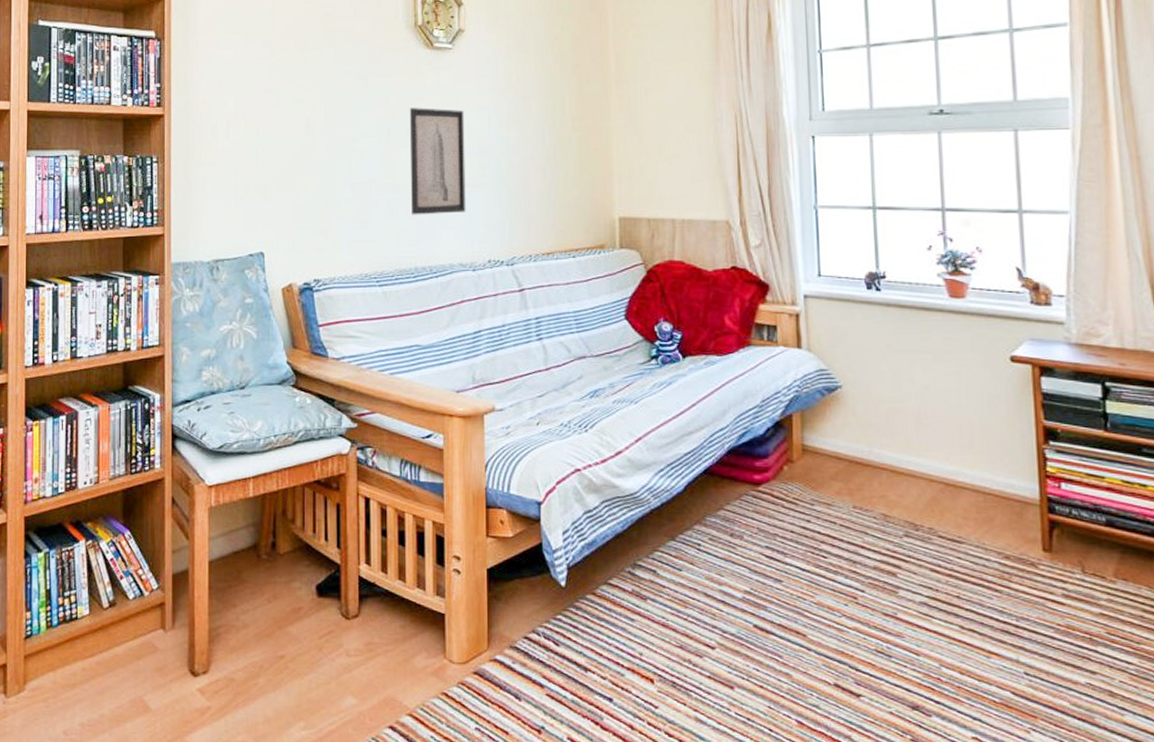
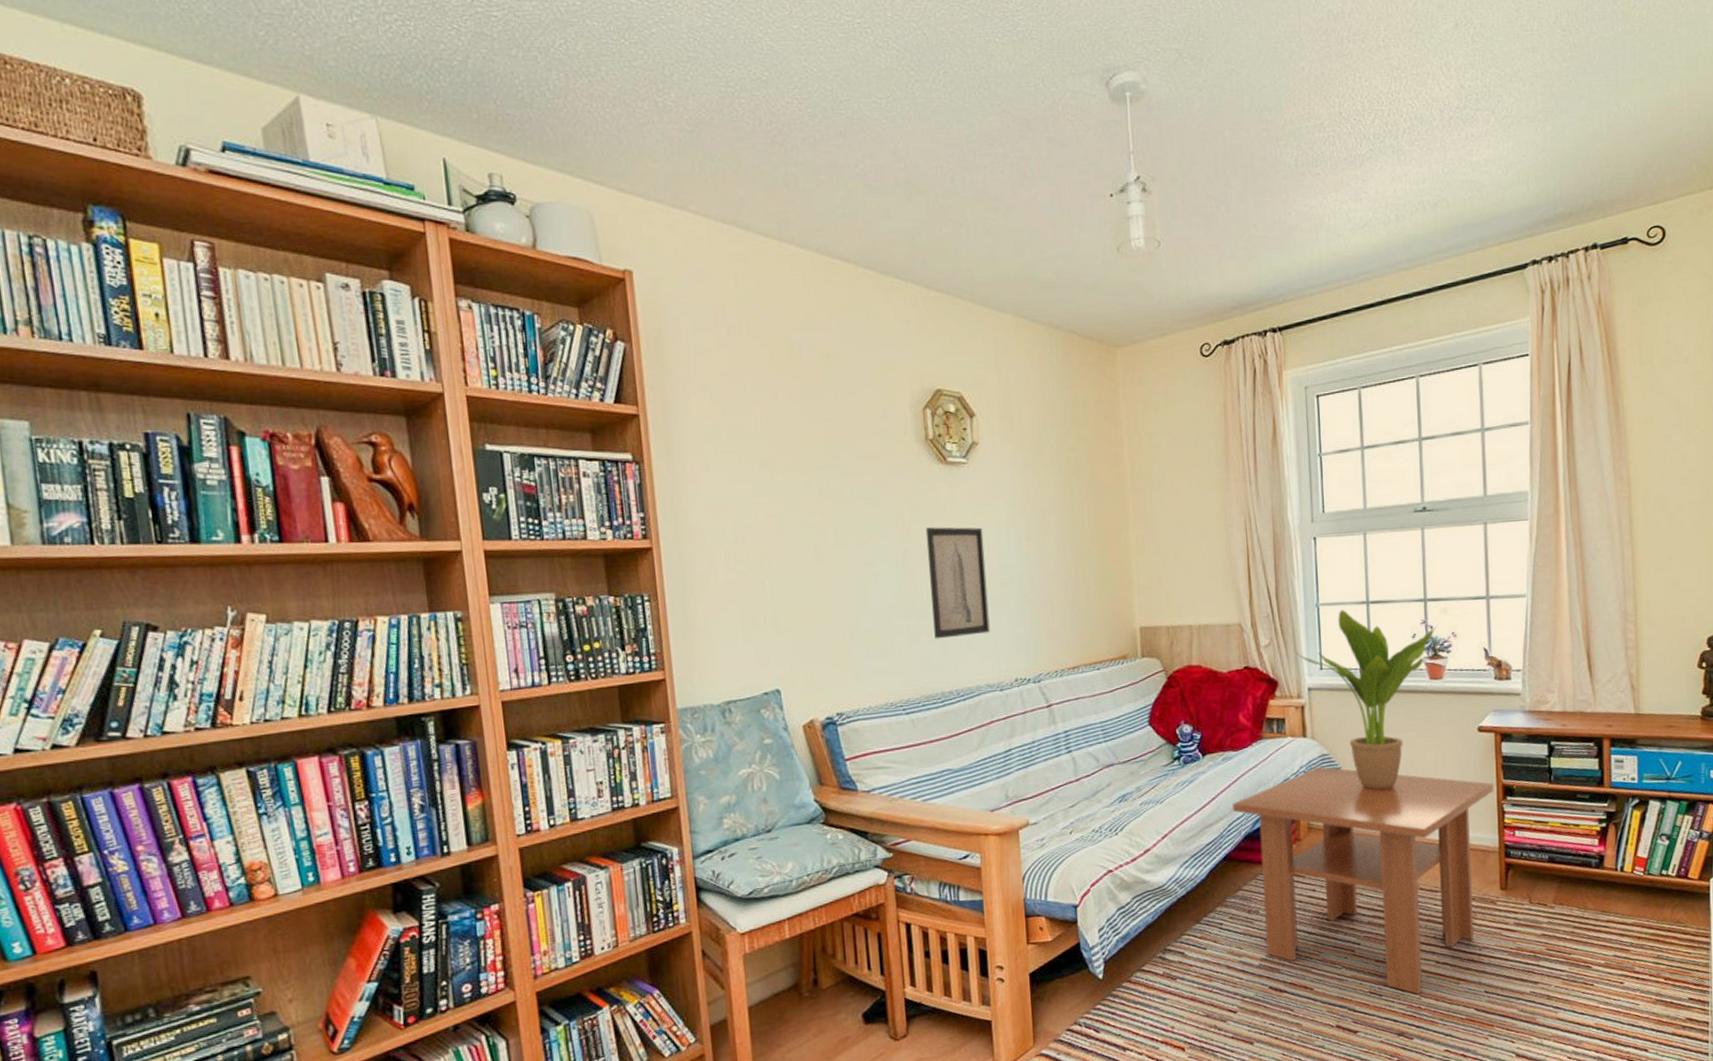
coffee table: none [715,382,1032,663] -> present [1232,766,1494,994]
potted plant: none [791,214,958,416] -> present [1296,609,1437,790]

